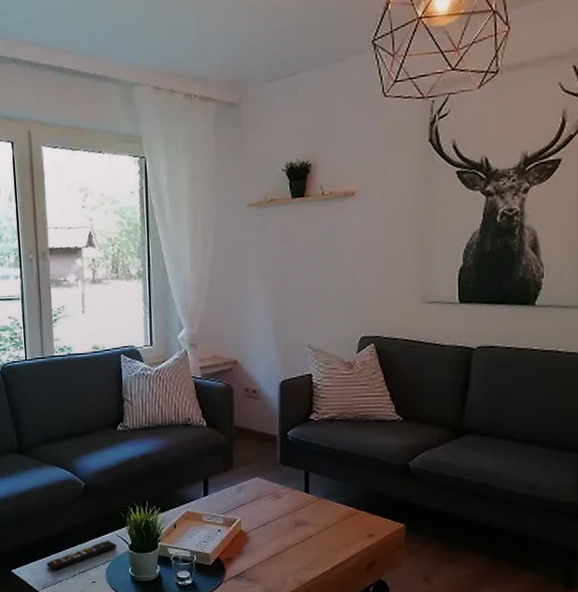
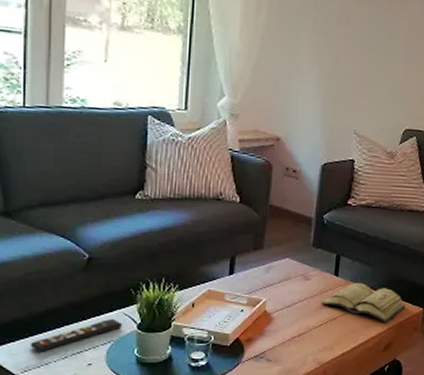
diary: none [295,499,385,540] -> present [321,283,406,323]

